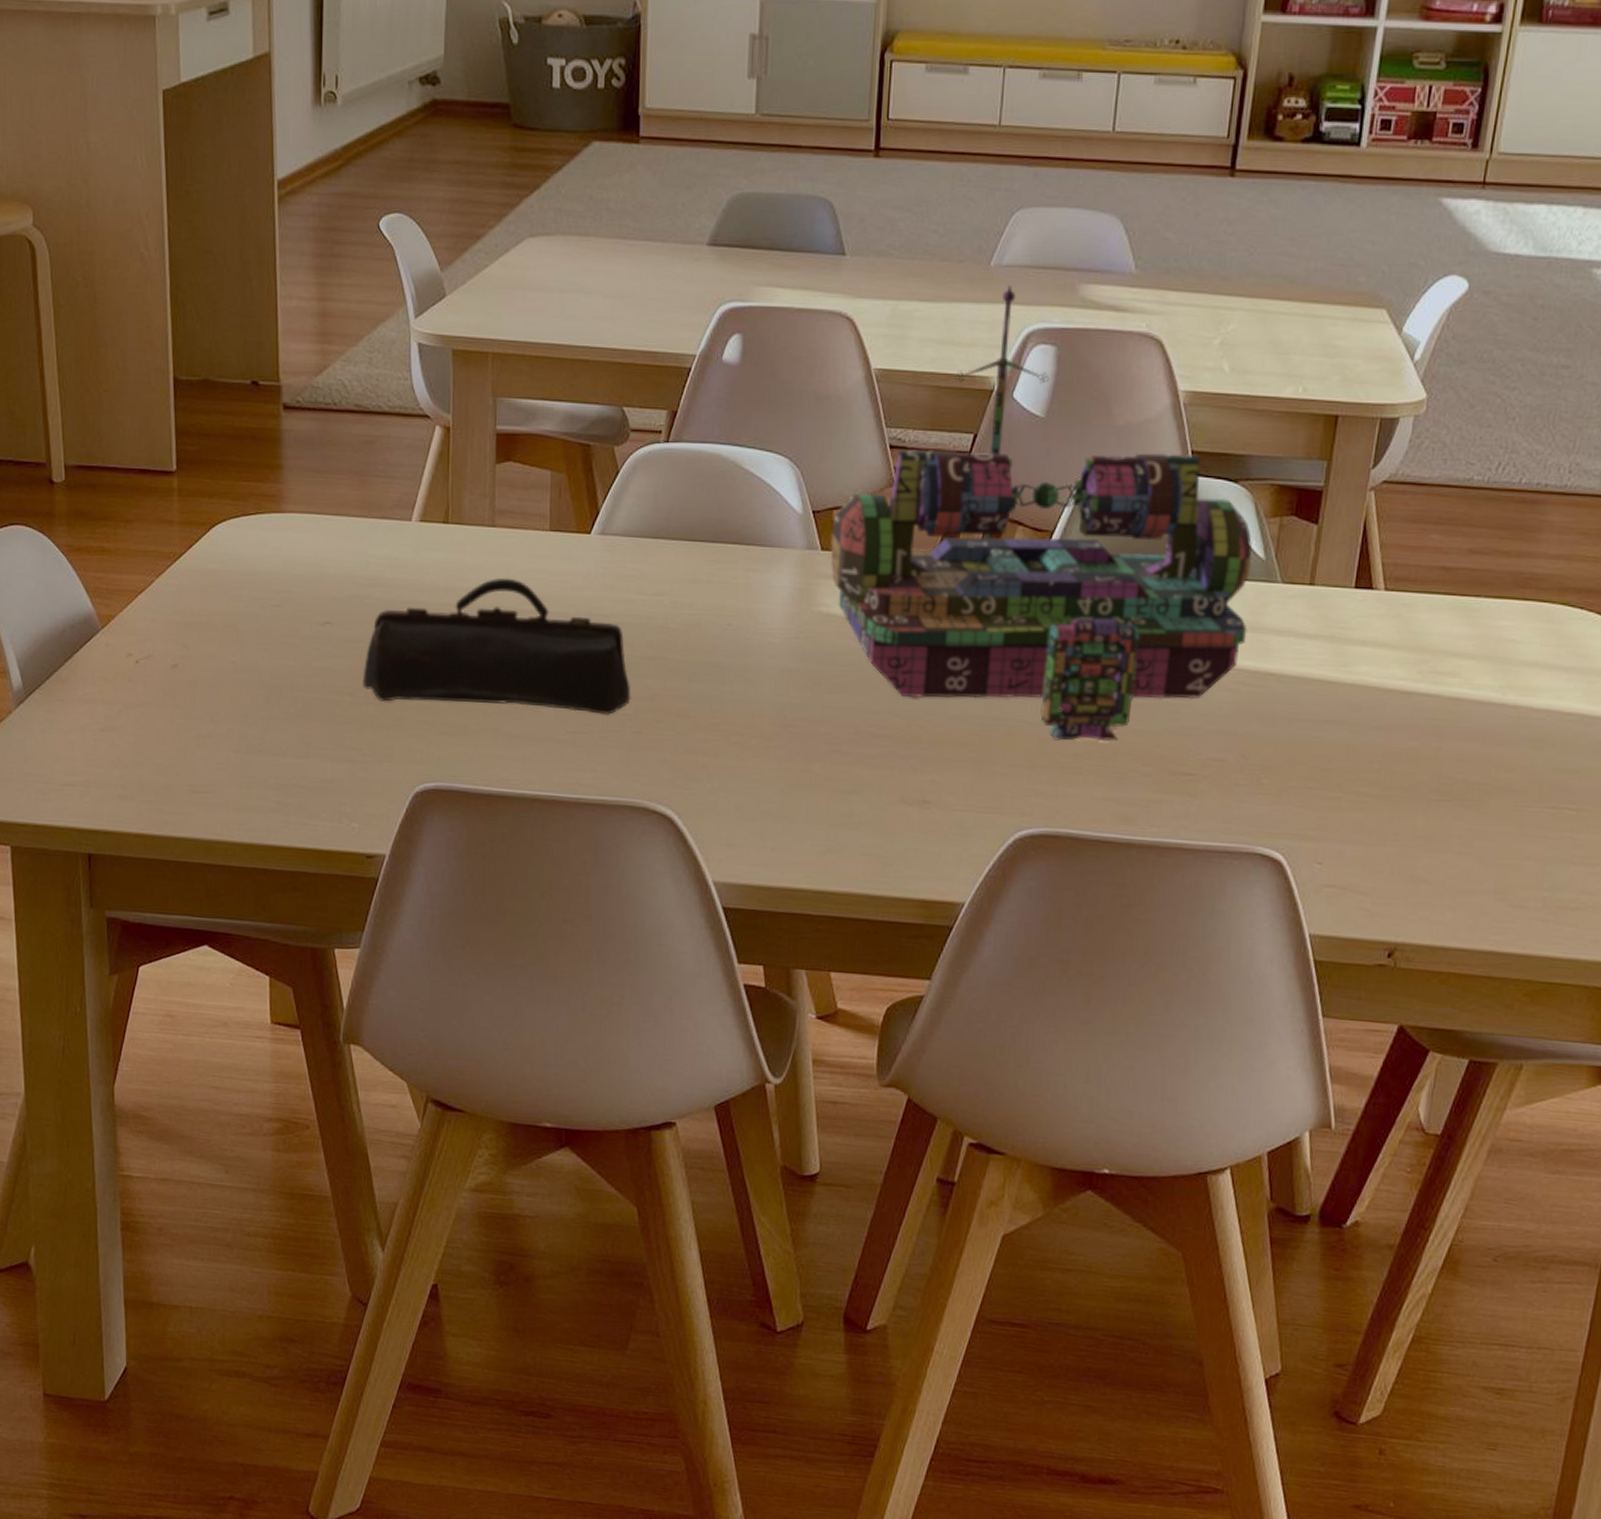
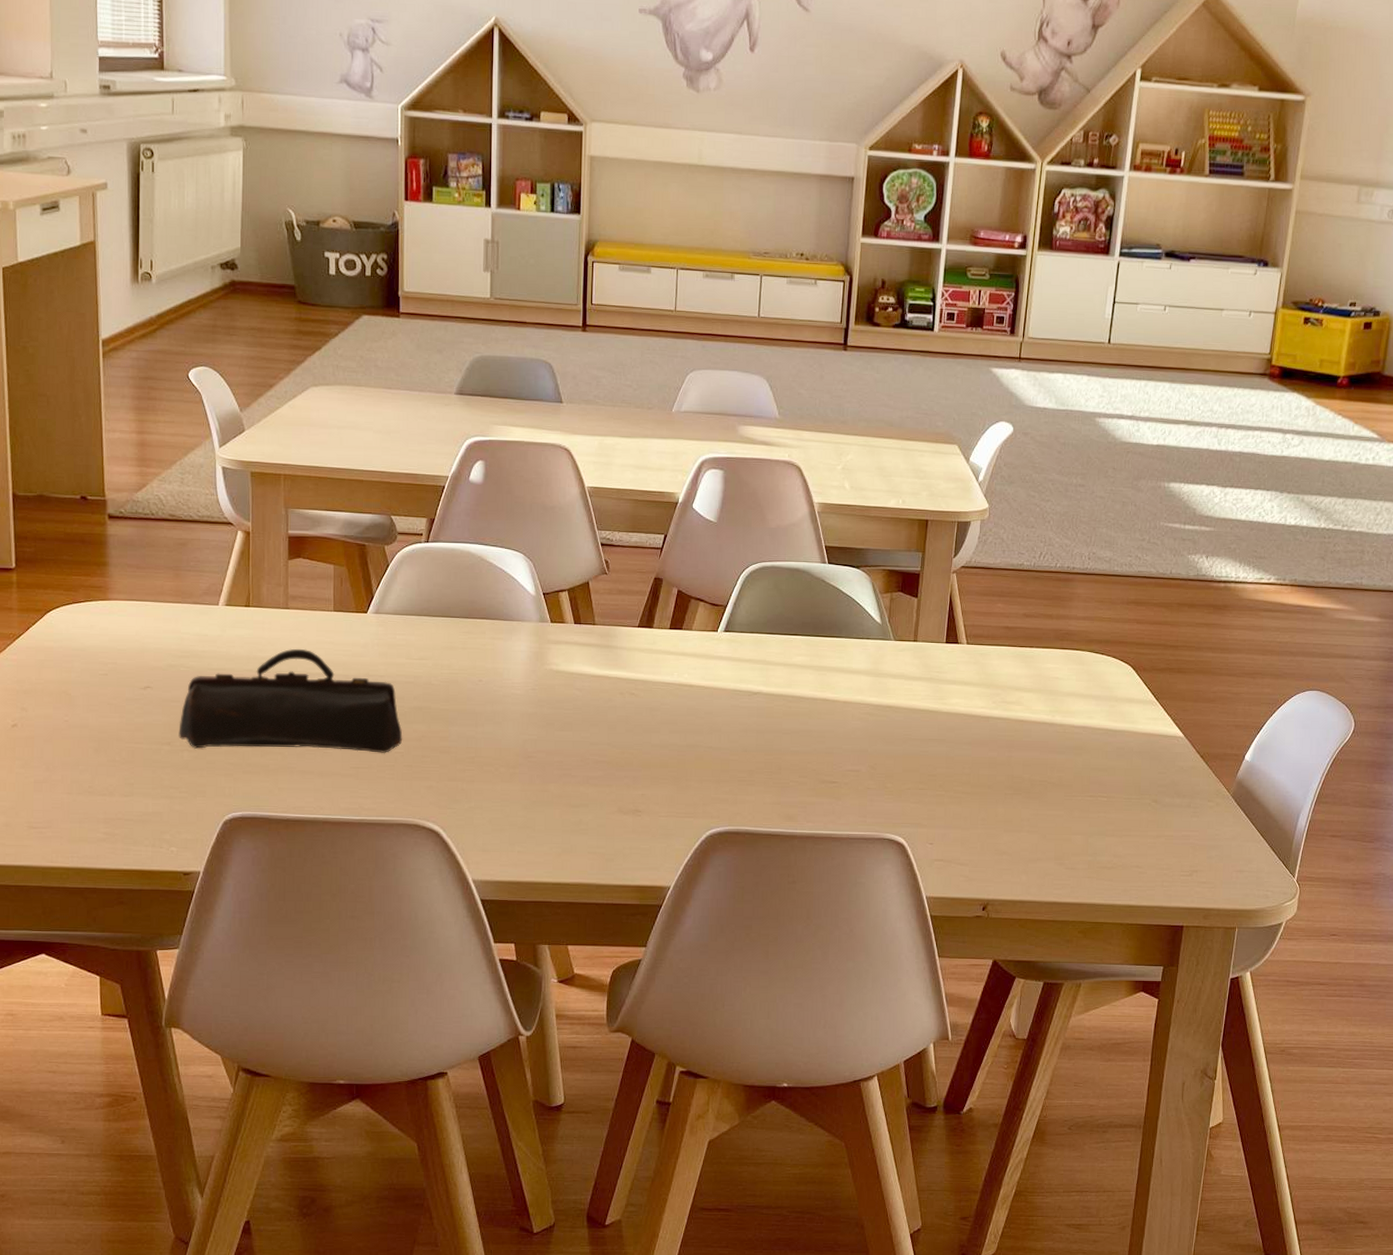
board game: present [830,285,1253,742] -> none [558,426,872,761]

